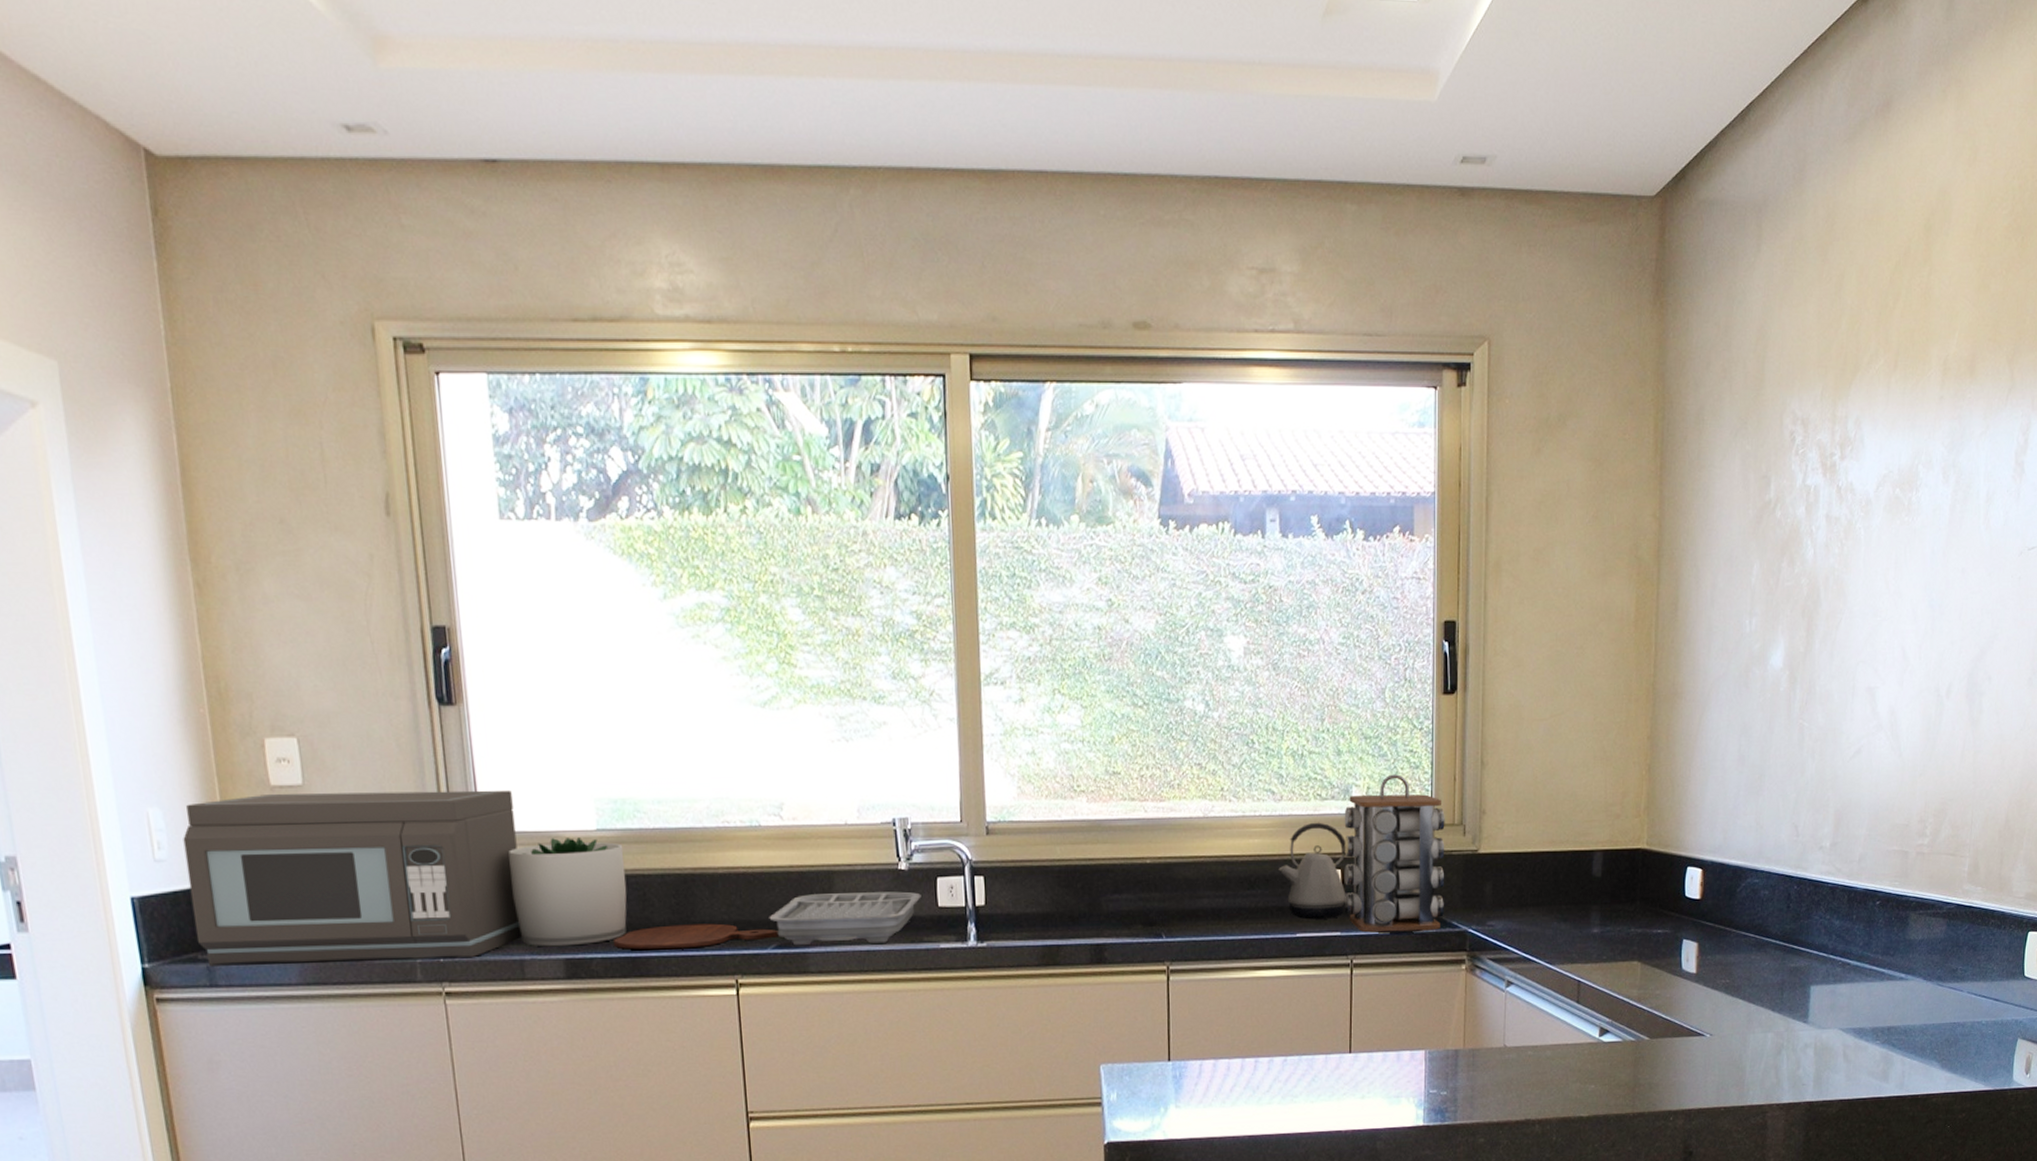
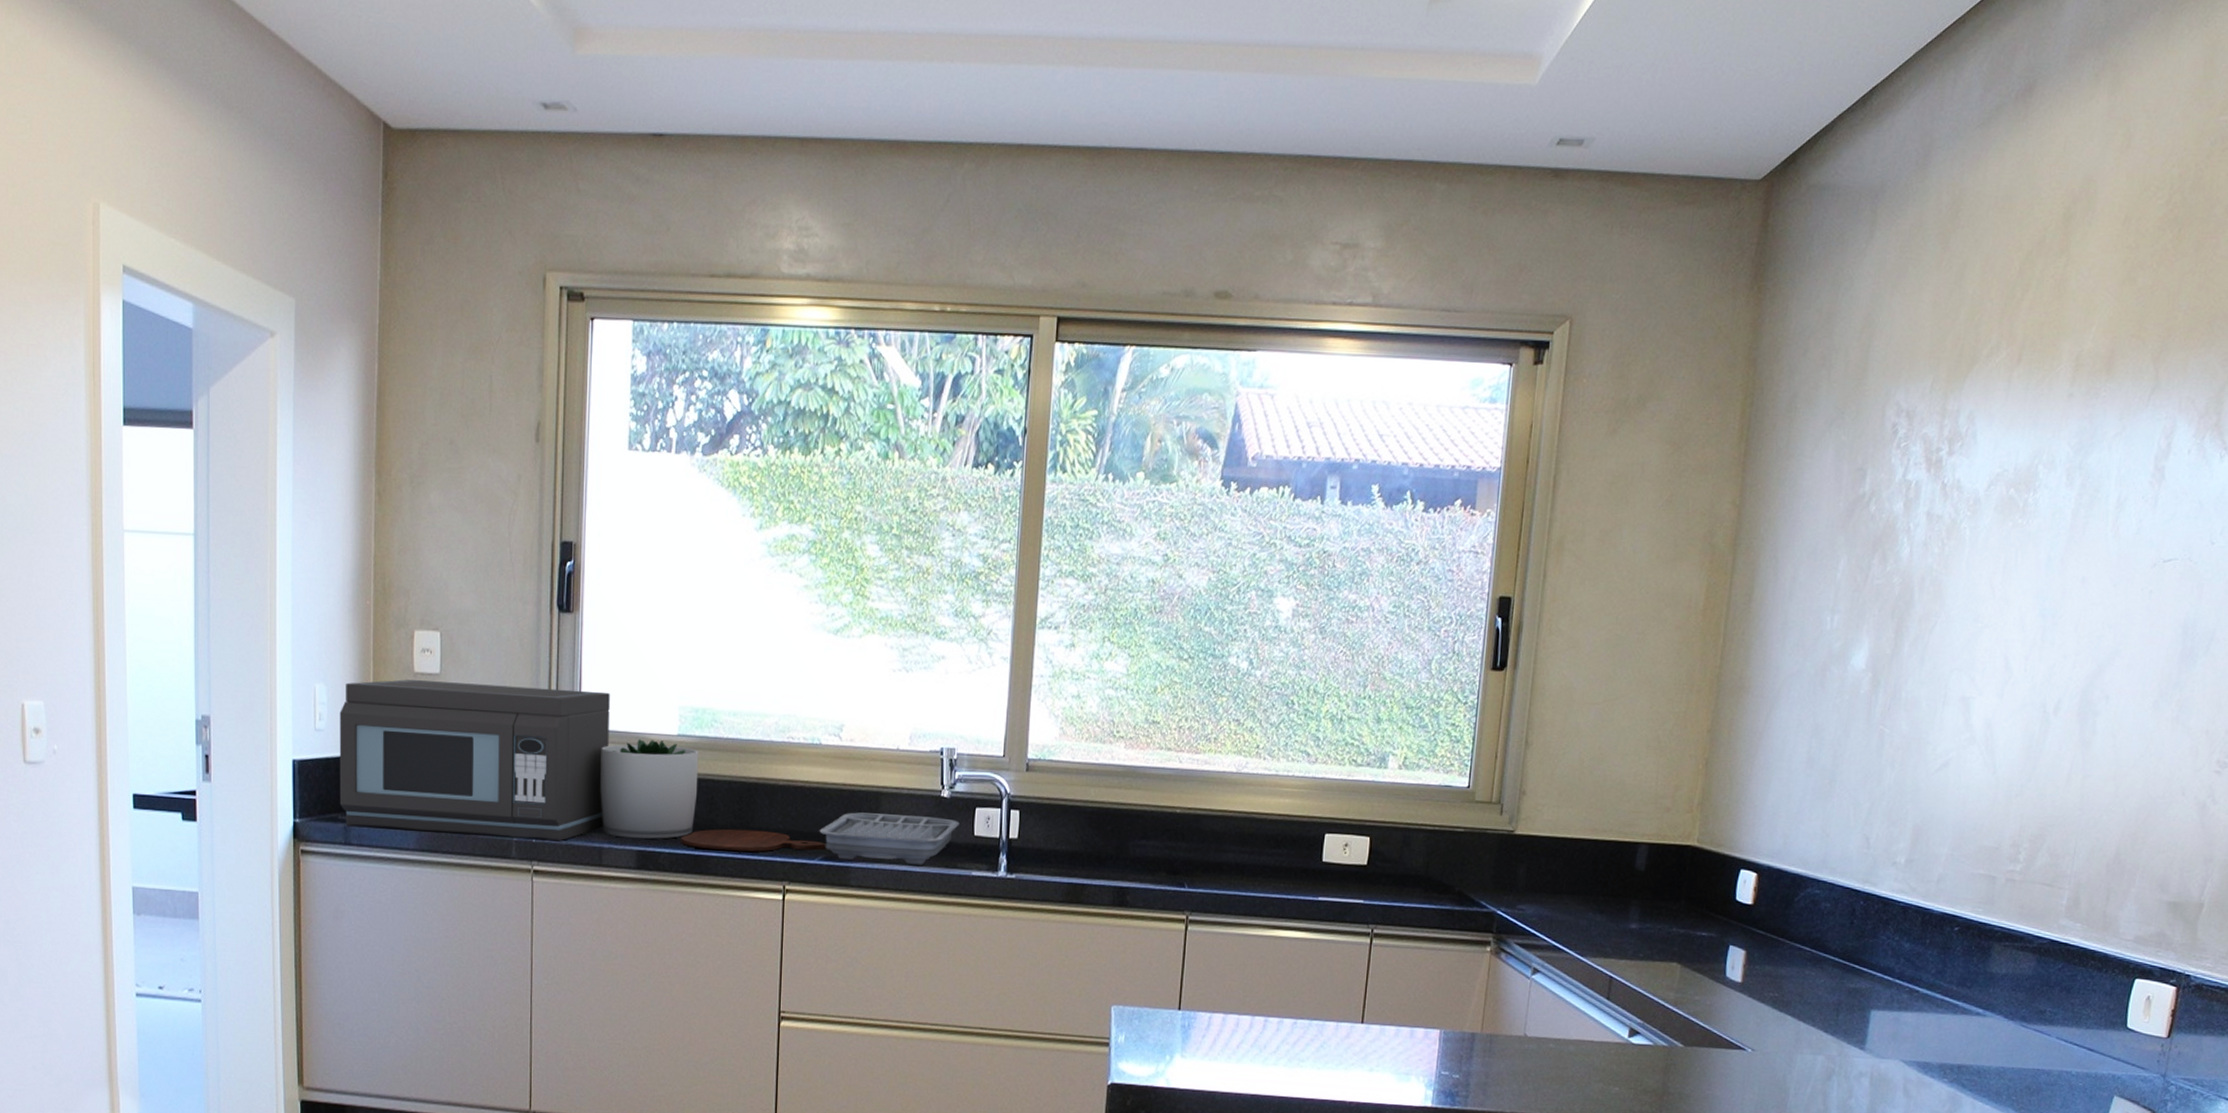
kettle: present [1279,822,1346,920] -> none [1306,787,1377,886]
spice rack: present [1344,774,1445,934] -> none [1370,746,1483,909]

